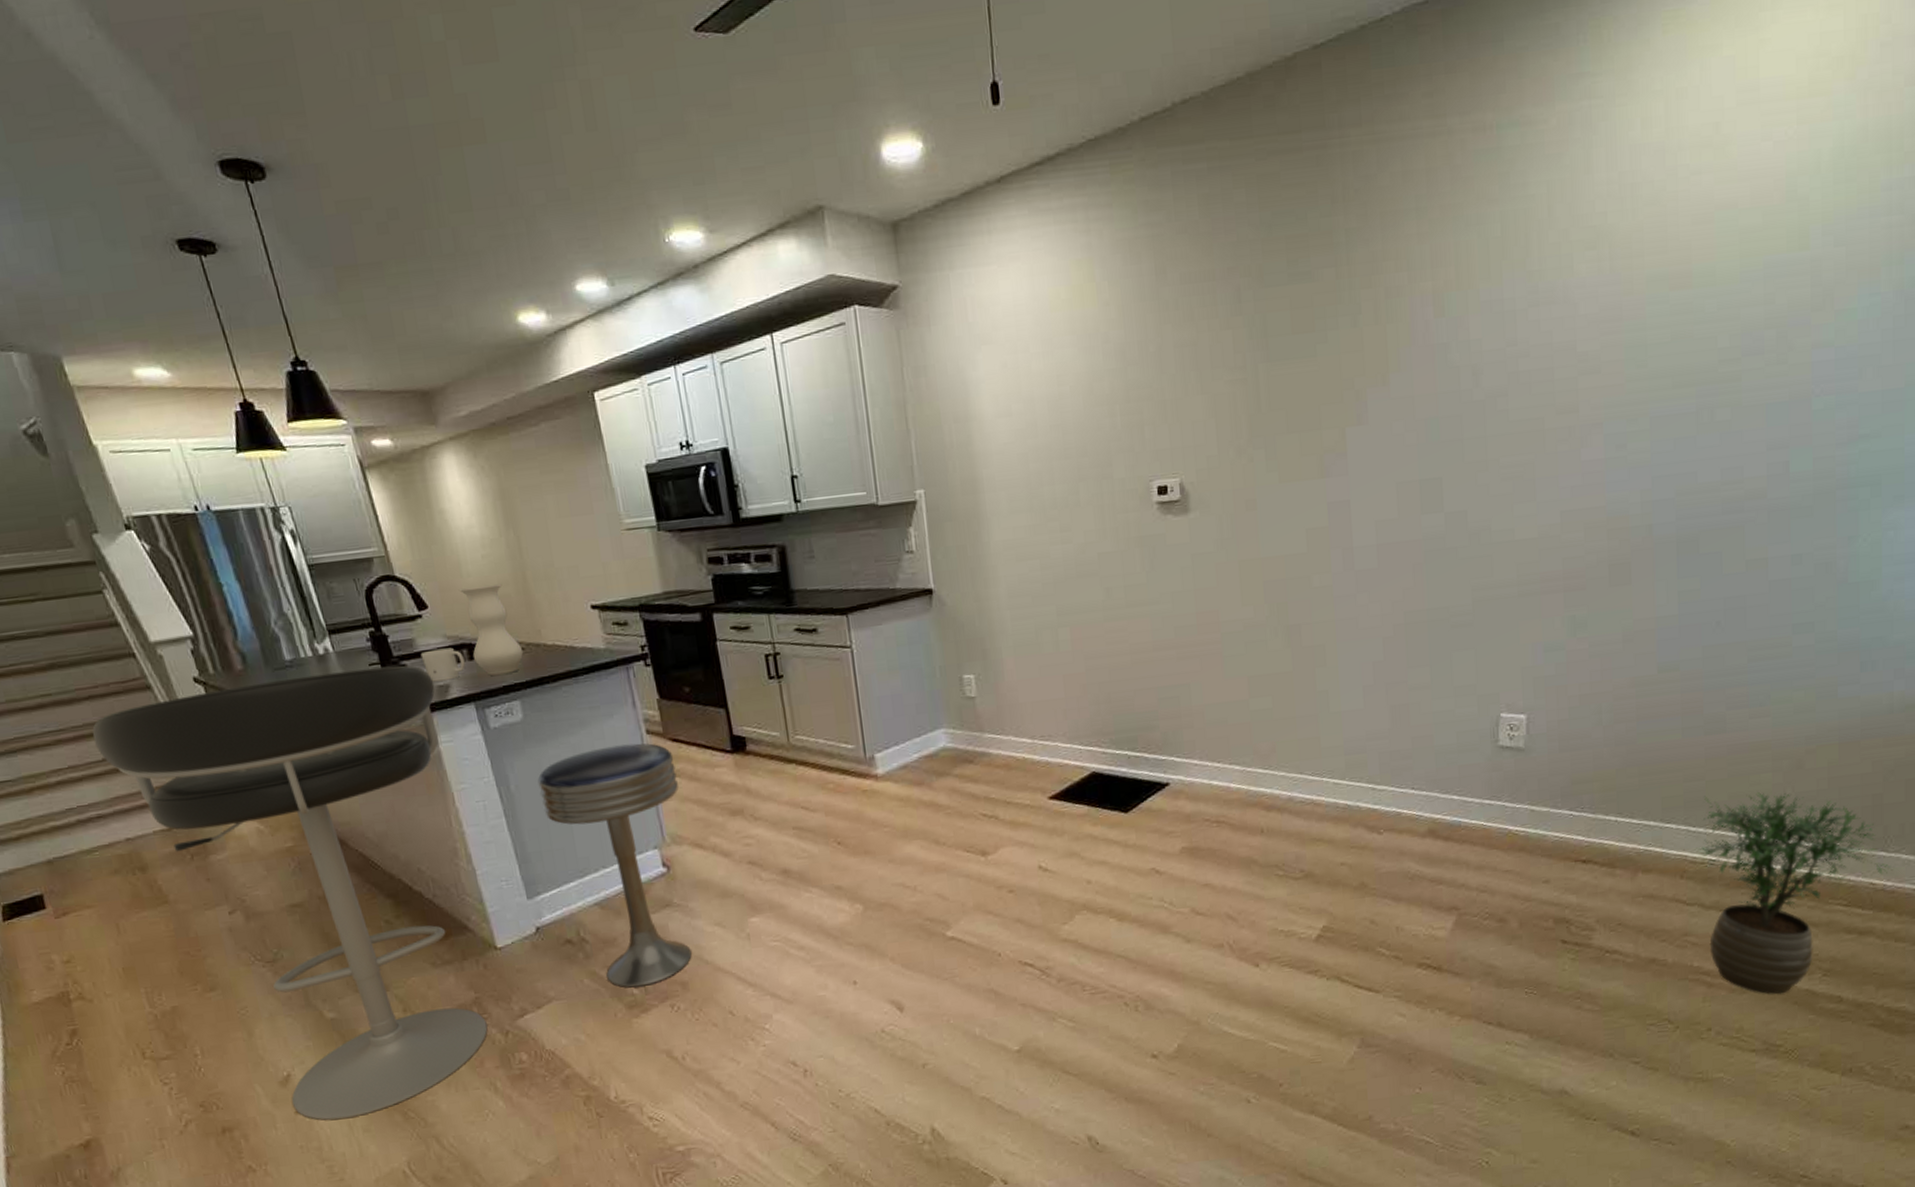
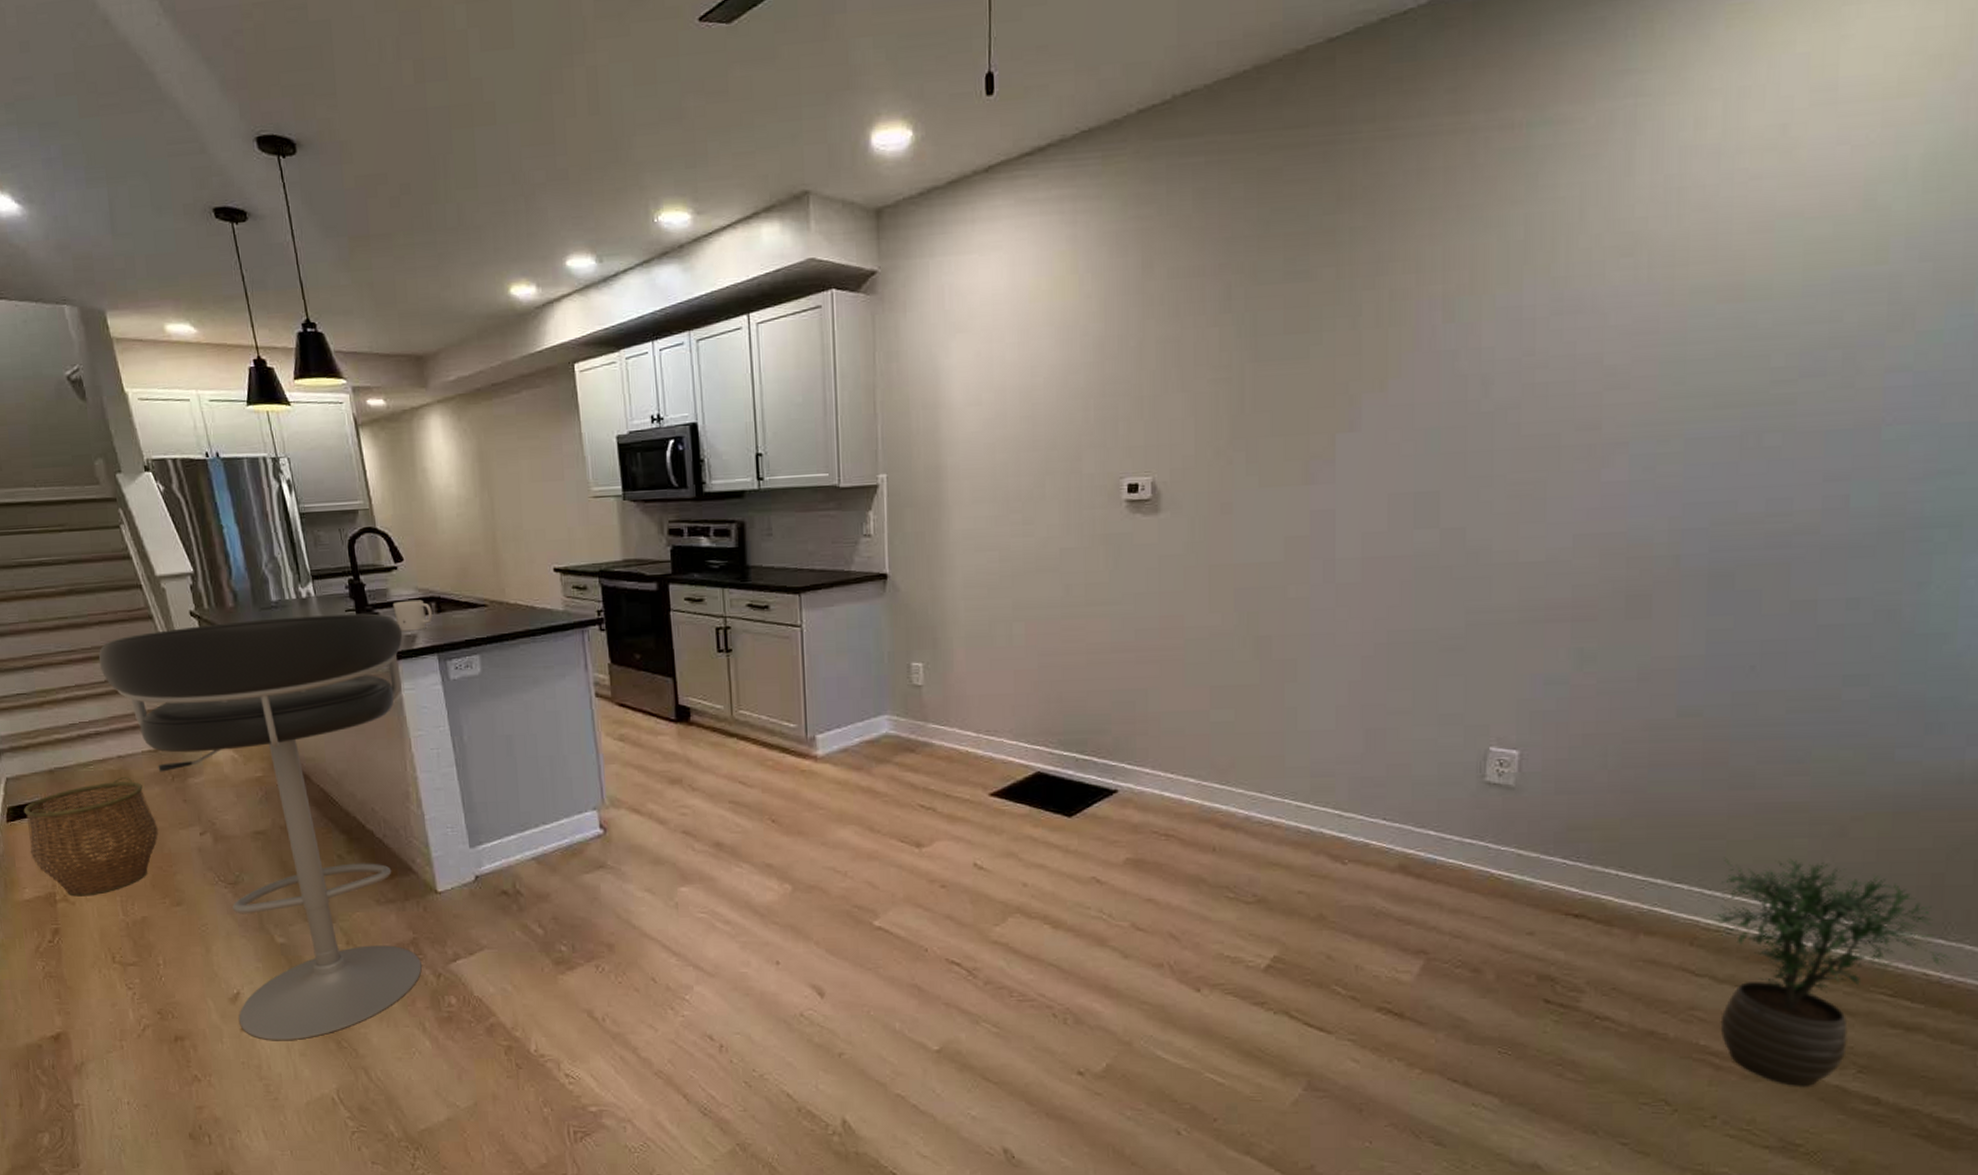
basket: none [21,859,182,994] -> present [23,776,159,897]
vase: present [458,583,524,676] -> none [432,541,487,629]
bar stool: present [537,743,692,988] -> none [489,705,621,944]

